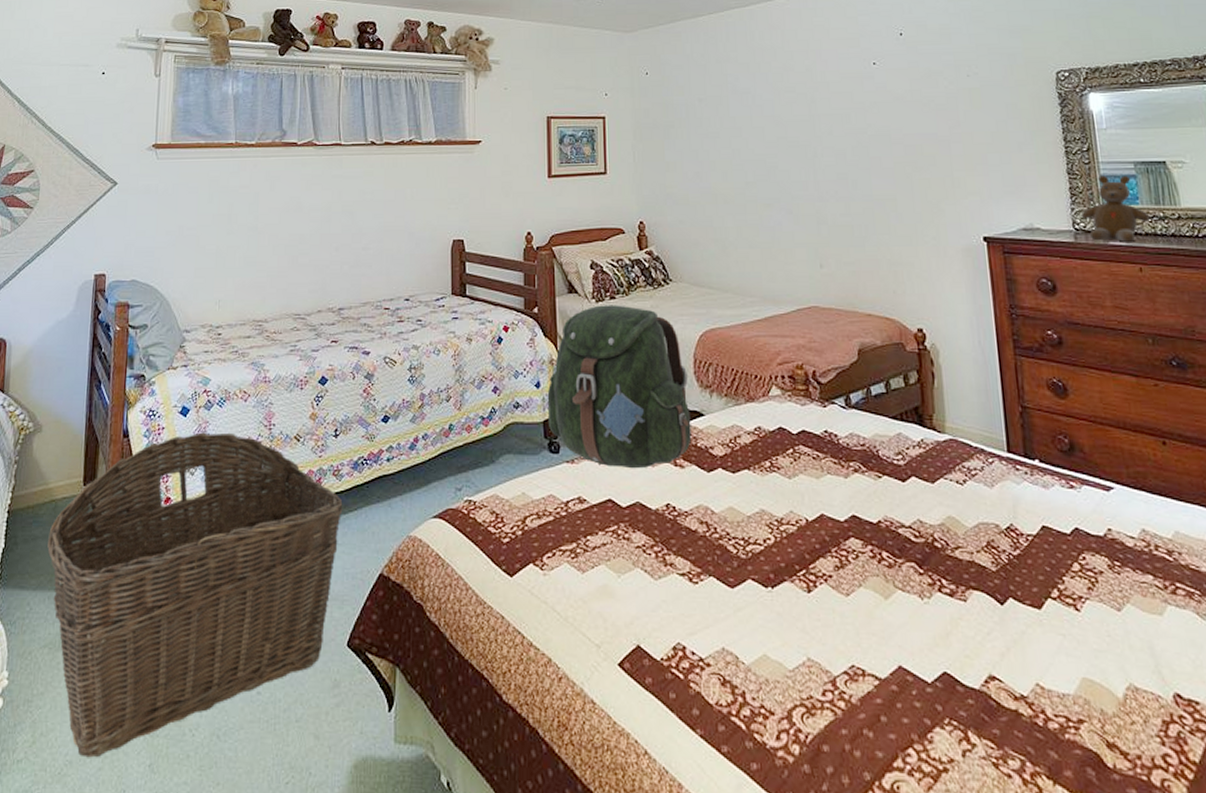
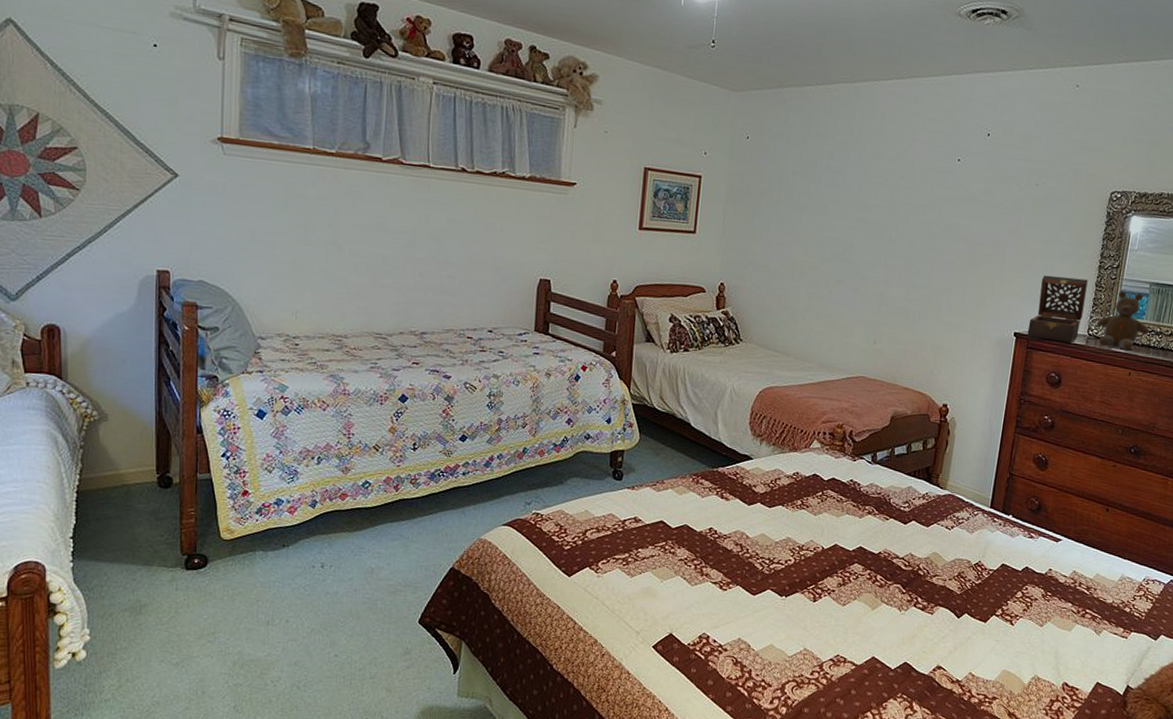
wicker basket: present [47,432,343,758] -> none [122,435,419,700]
backpack: present [547,305,692,469] -> none [614,355,744,498]
jewelry box: none [997,168,1063,244] -> present [1027,275,1088,344]

